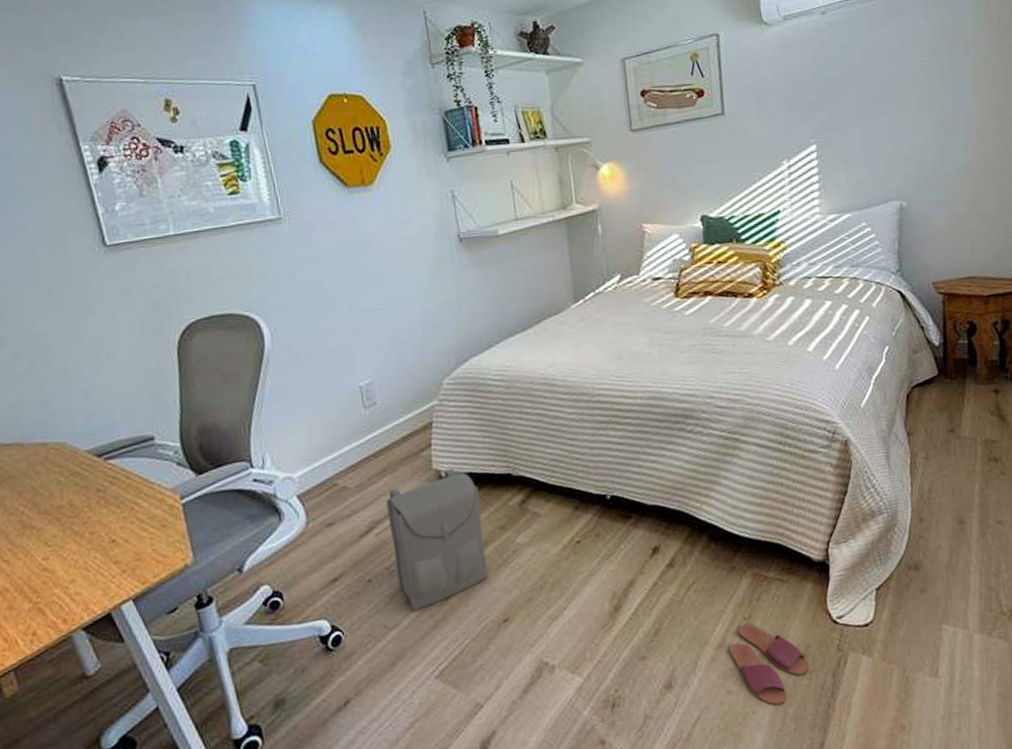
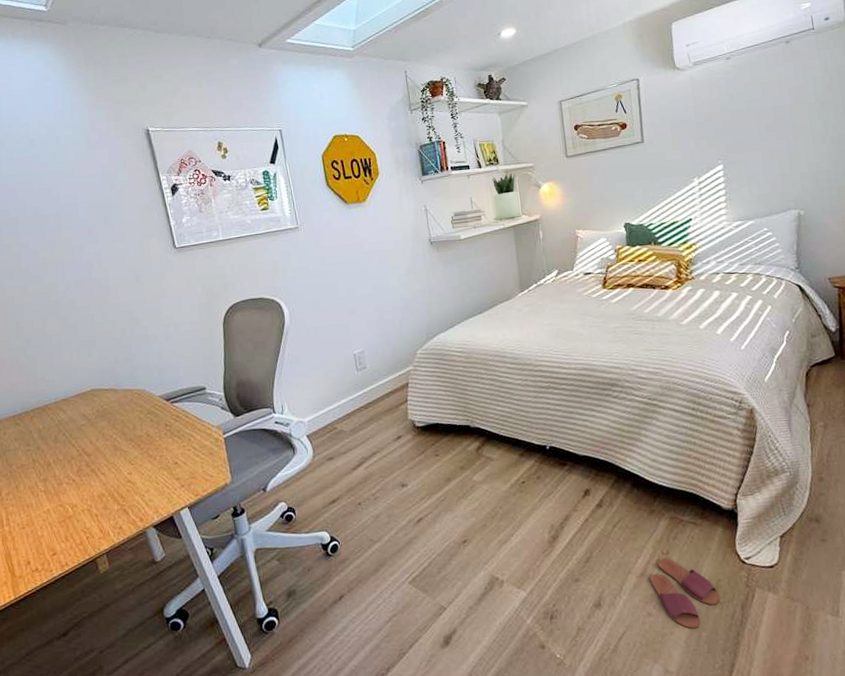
backpack: present [386,468,488,612] -> none [373,420,451,530]
books: none [485,193,530,222] -> present [451,207,485,229]
planter: none [537,149,578,211] -> present [491,172,524,221]

